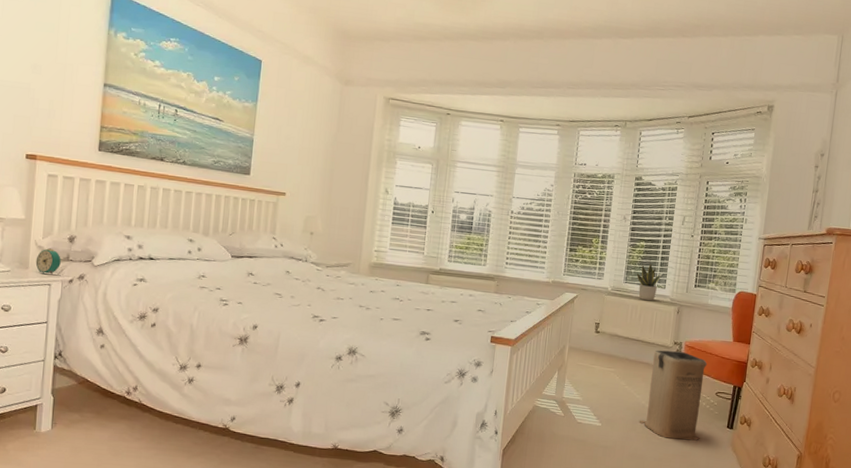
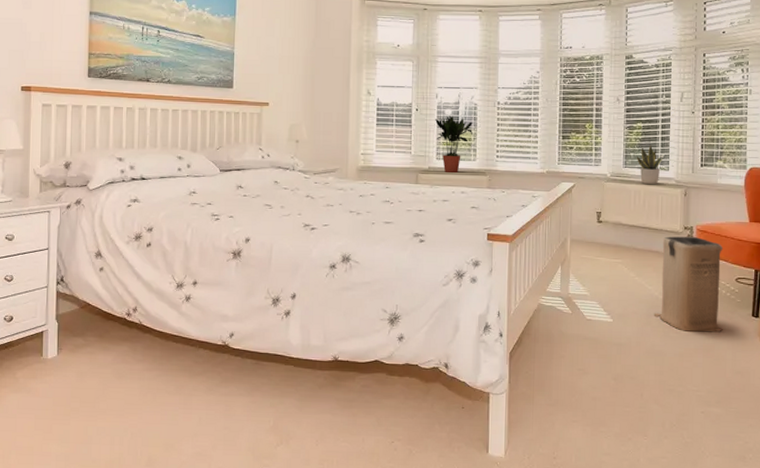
alarm clock: present [35,248,61,274] -> none [35,176,58,201]
potted plant: none [449,220,486,277] -> present [435,115,473,174]

